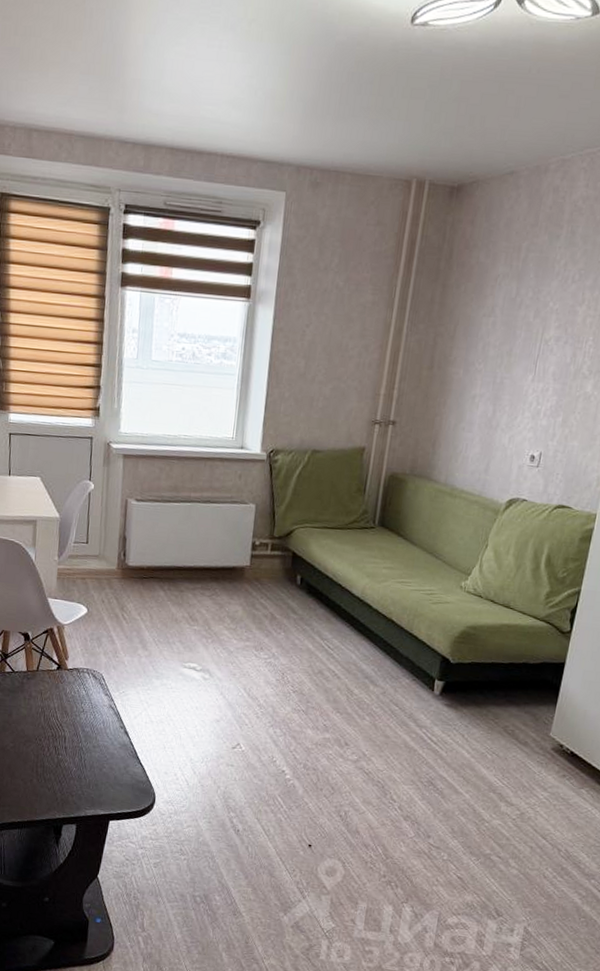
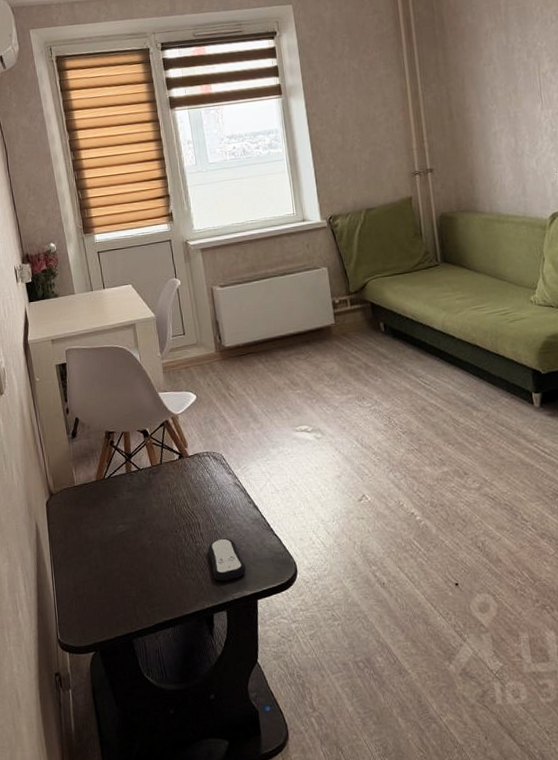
remote control: none [69,756,105,797] -> present [207,538,247,582]

